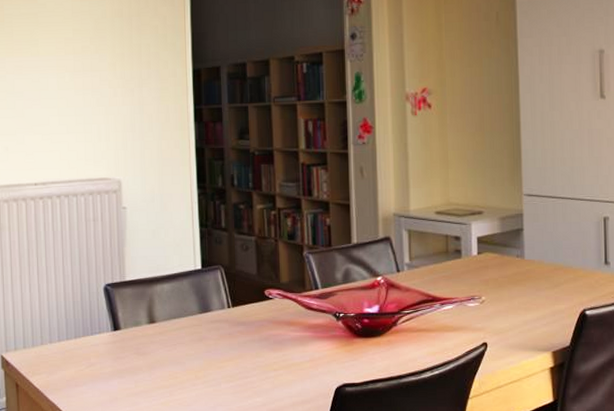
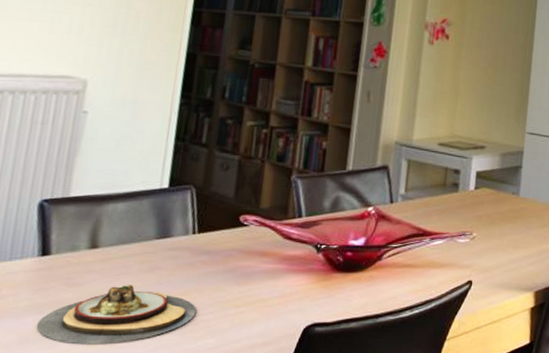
plate: none [121,353,242,402] -> present [36,285,196,344]

